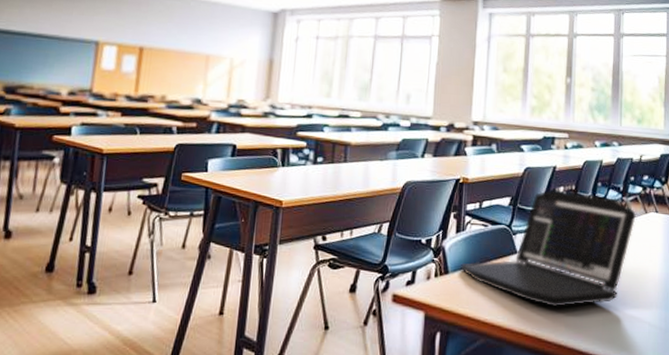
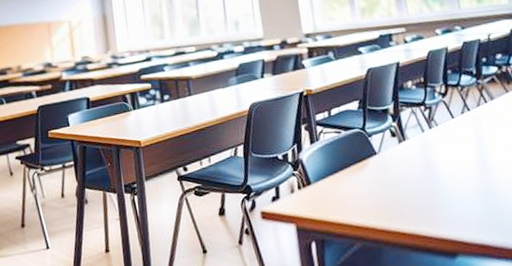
laptop: present [461,189,637,307] -> none [322,83,498,202]

